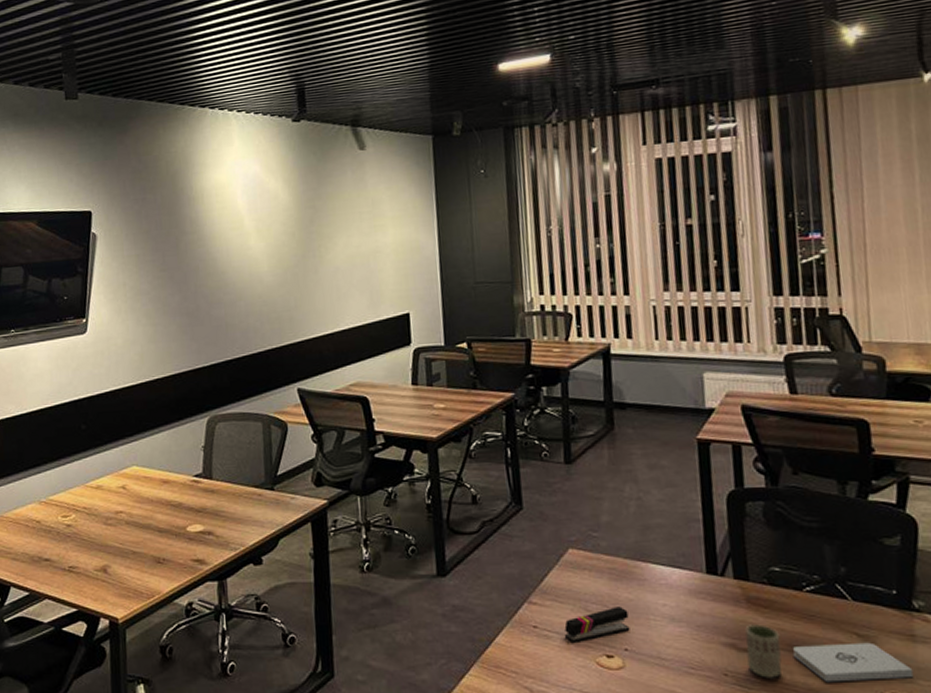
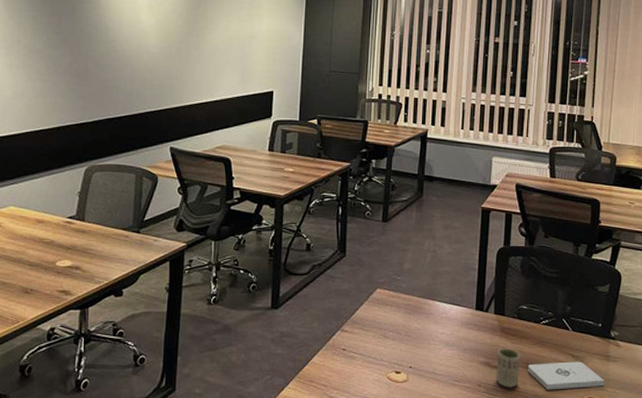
stapler: present [564,606,630,642] -> none [366,334,416,362]

